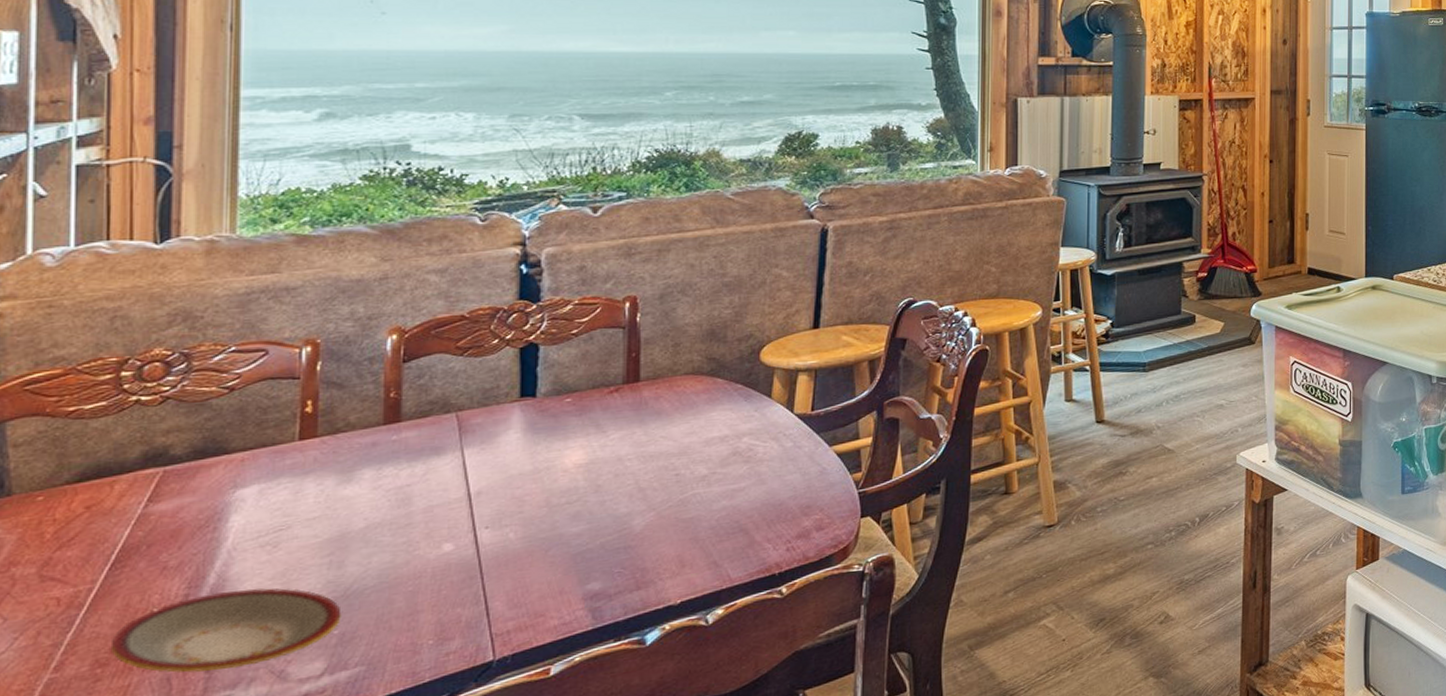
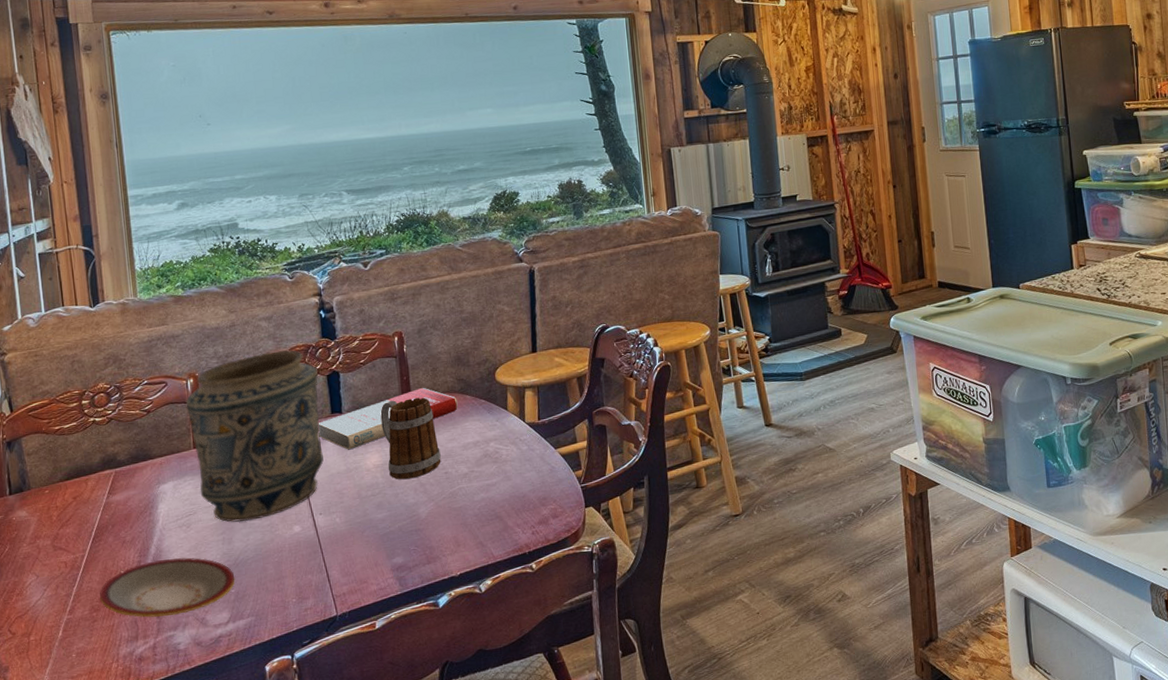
vase: none [294,313,508,540] -> present [185,350,324,522]
book: none [498,367,704,445] -> present [318,387,458,450]
mug: none [592,379,672,484] -> present [380,397,441,480]

